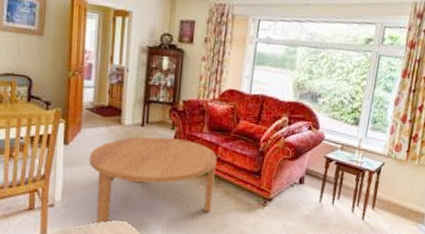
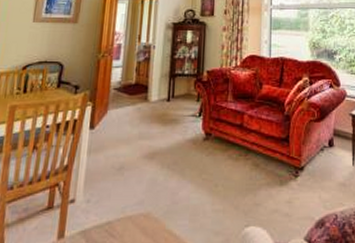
coffee table: present [89,136,217,225] -> none [114,111,243,220]

